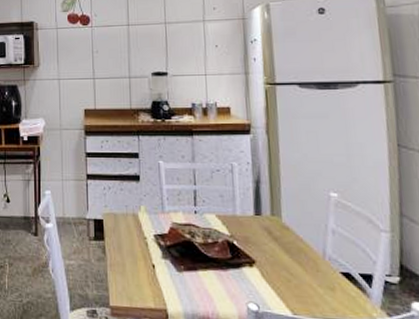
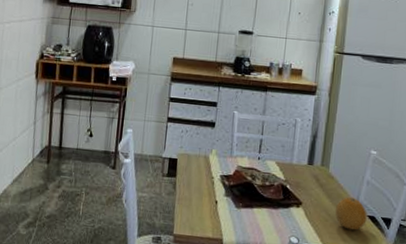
fruit: none [297,251,341,292] -> present [334,197,367,230]

